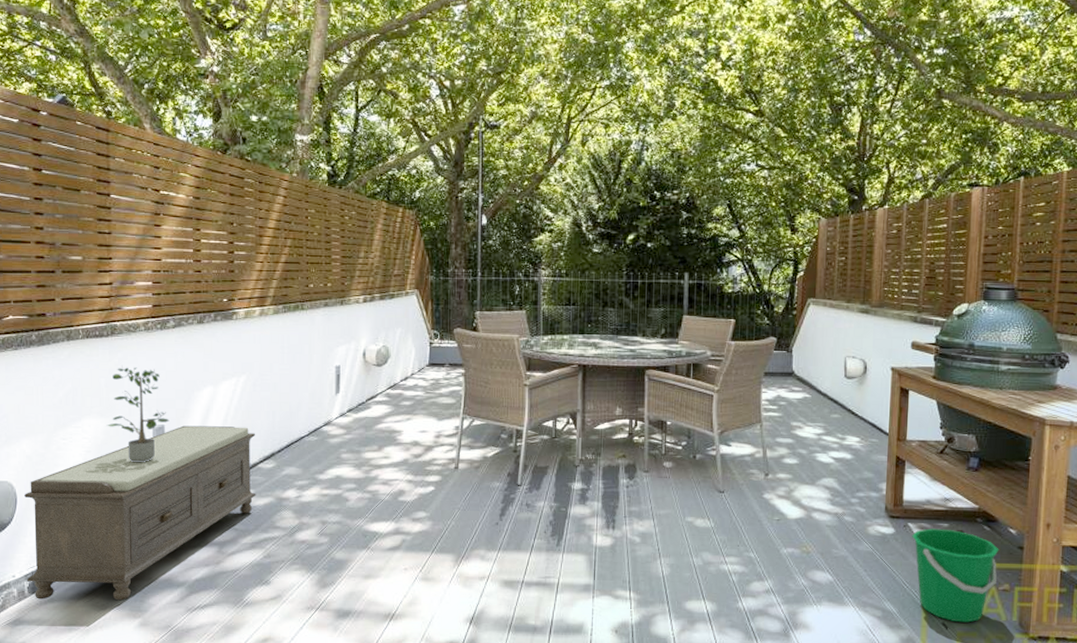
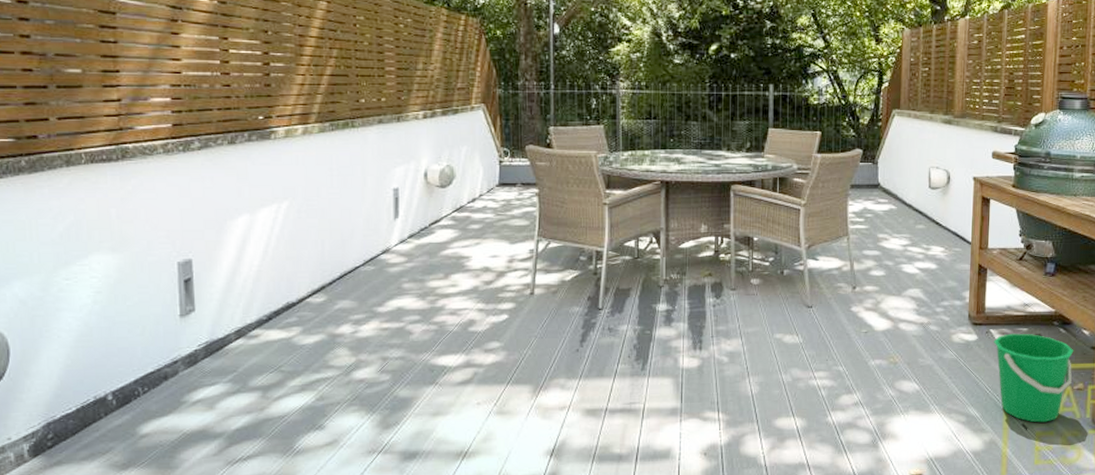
bench: present [24,425,256,601] -> none [19,258,305,463]
potted plant: present [106,366,170,463] -> none [120,194,198,303]

